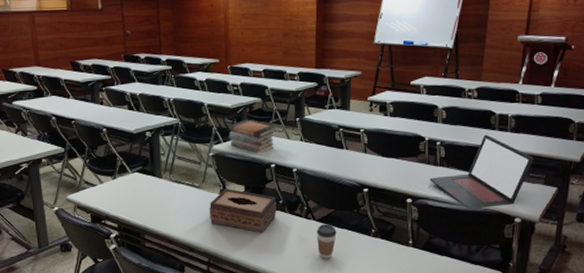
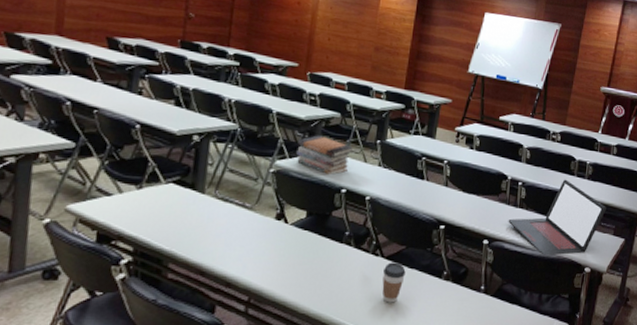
tissue box: present [209,188,277,234] -> none [258,212,343,270]

